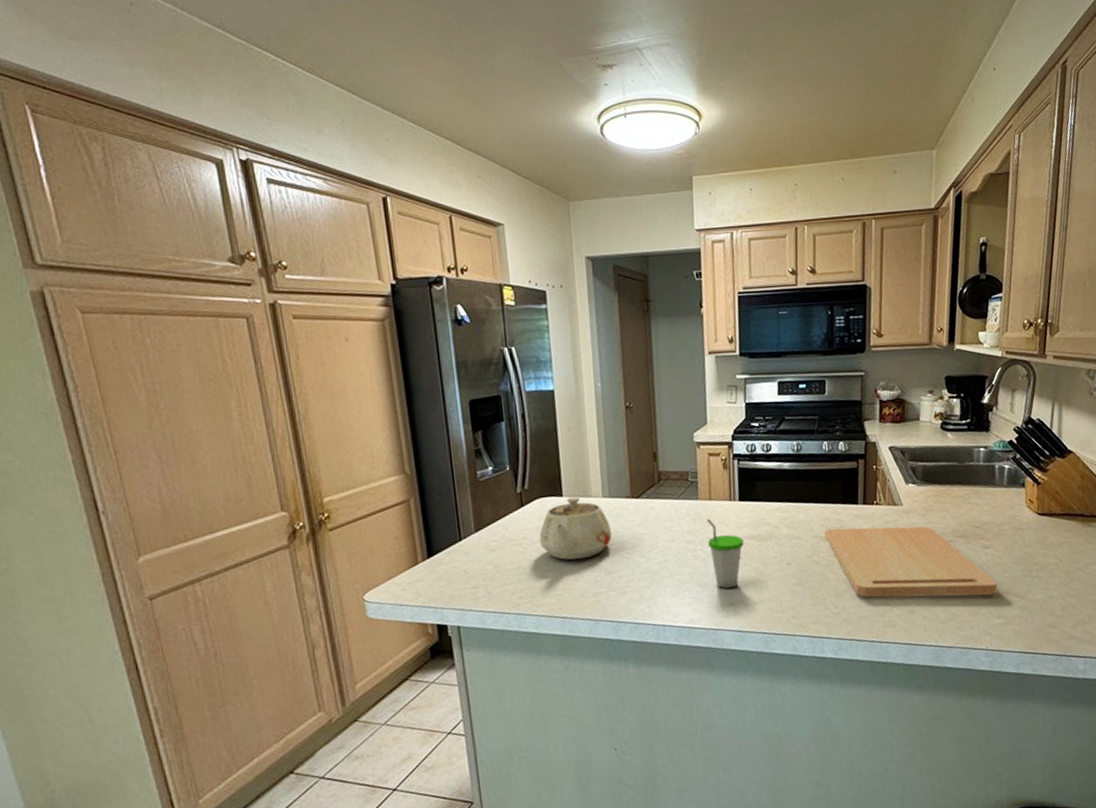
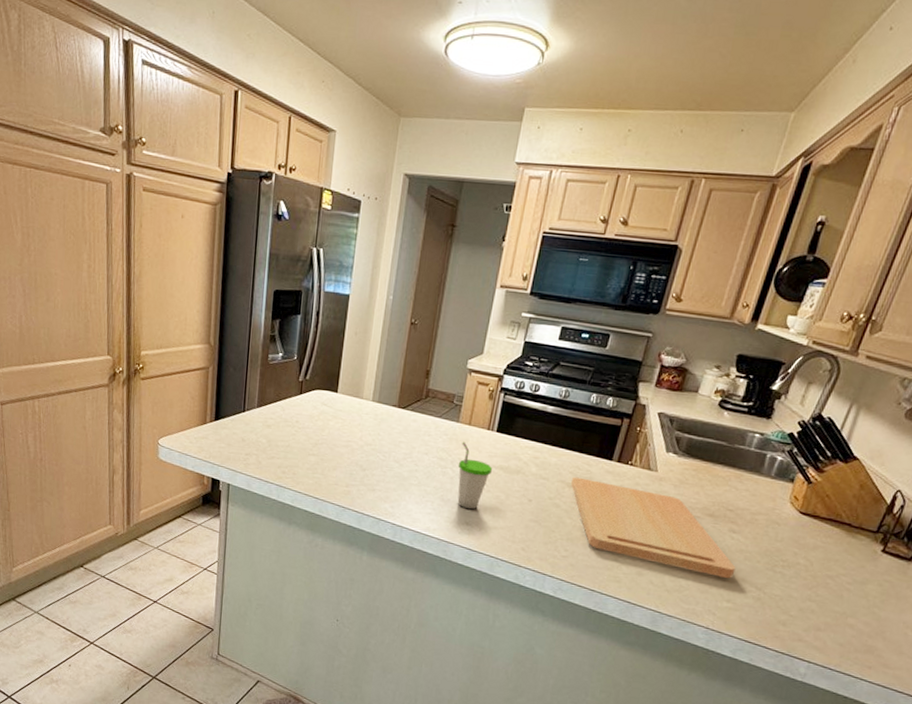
teapot: present [539,497,612,560] -> none [309,395,374,452]

